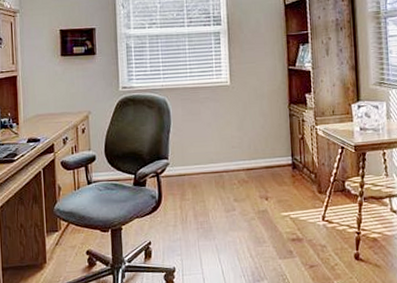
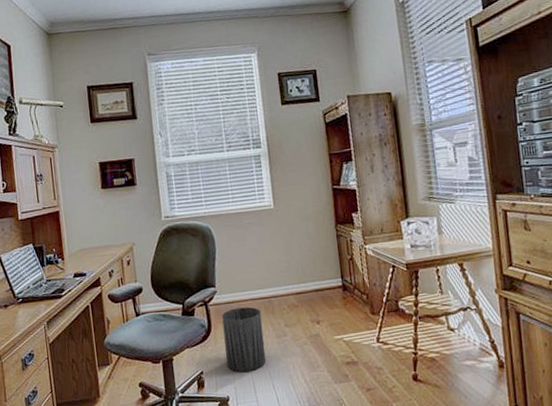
trash can: none [173,180,214,245] -> present [222,306,267,373]

